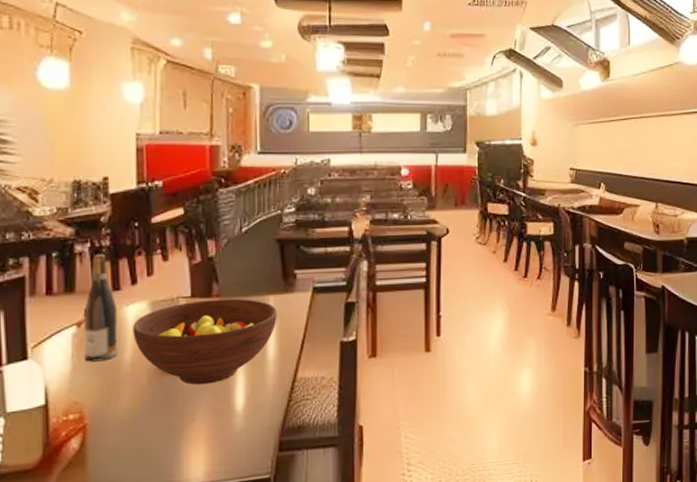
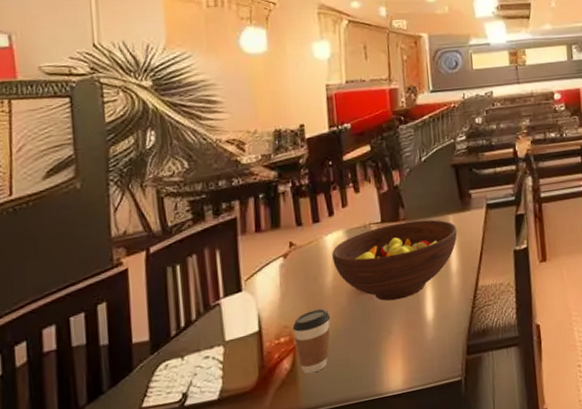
wine bottle: present [83,253,118,362] -> none [289,191,321,289]
coffee cup: none [83,387,127,457] -> present [292,309,331,374]

